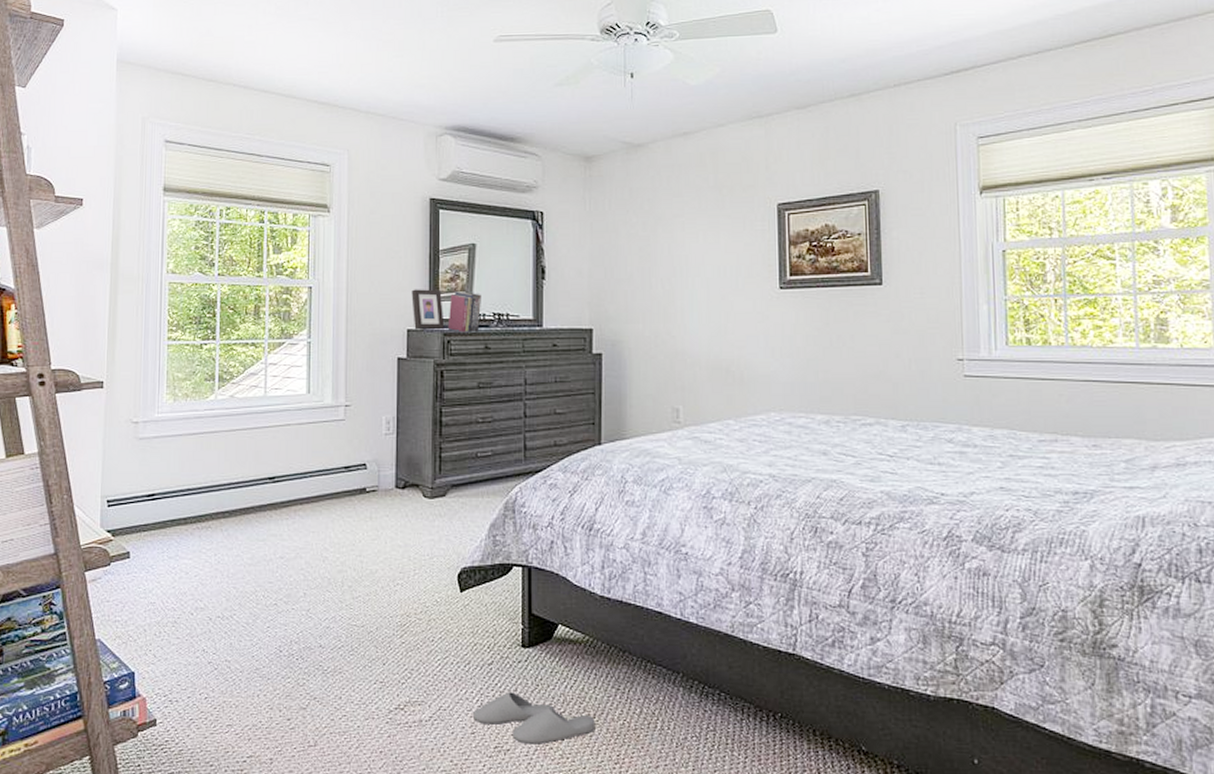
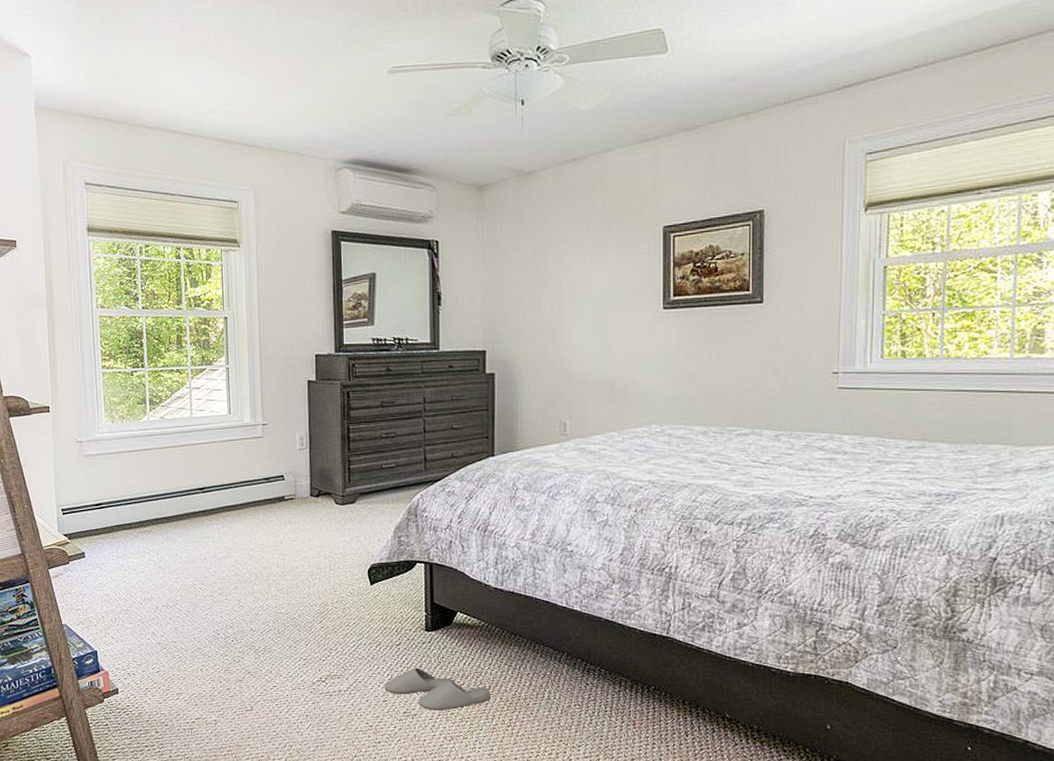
picture frame: present [411,289,445,330] -> none [318,317,349,355]
books: present [447,291,481,333] -> none [352,318,382,356]

